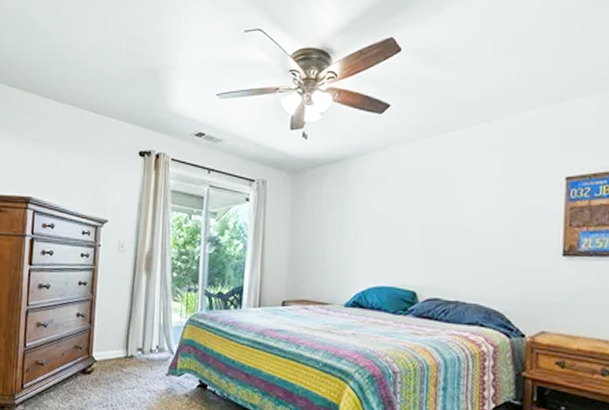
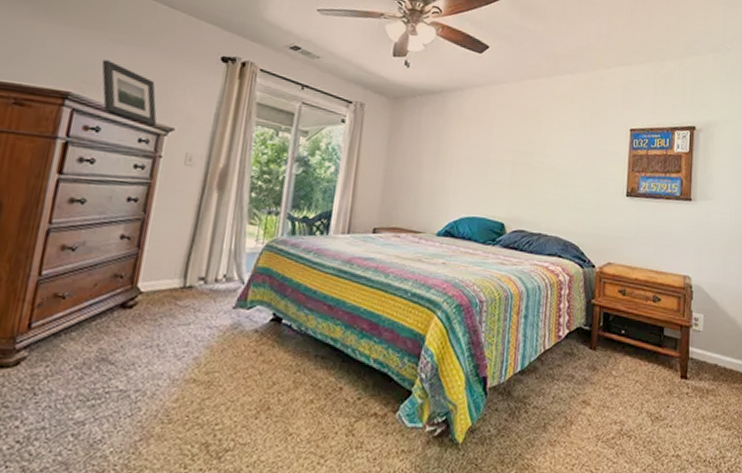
picture frame: none [50,167,95,220] -> present [101,60,157,127]

